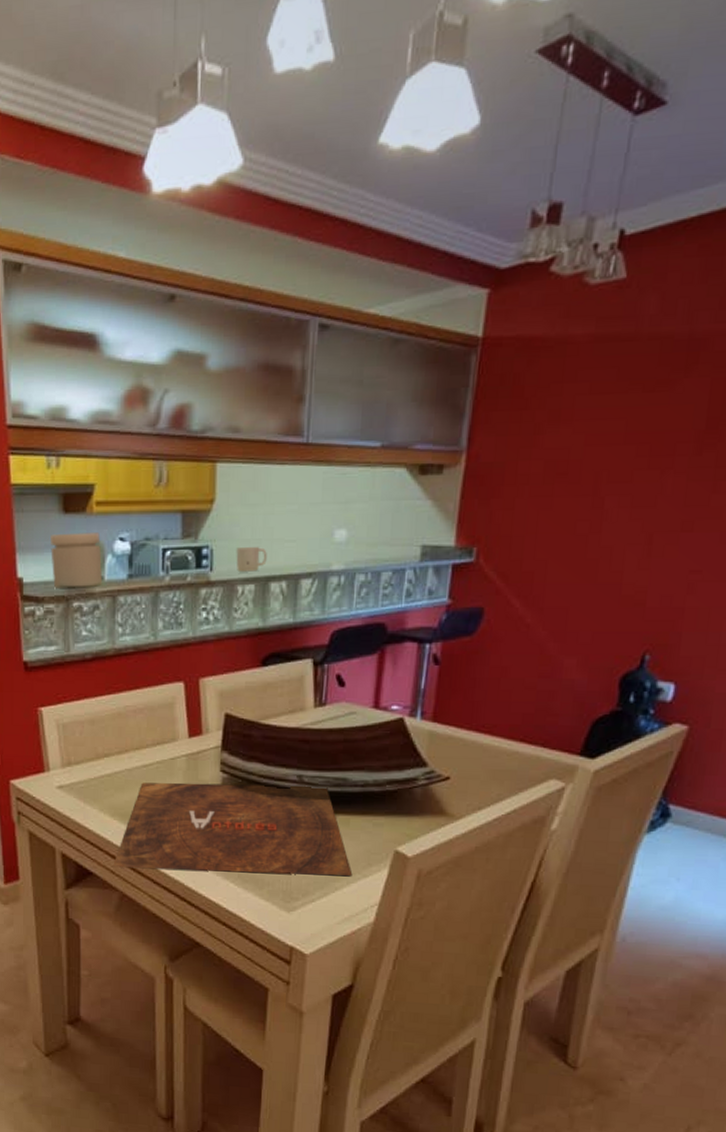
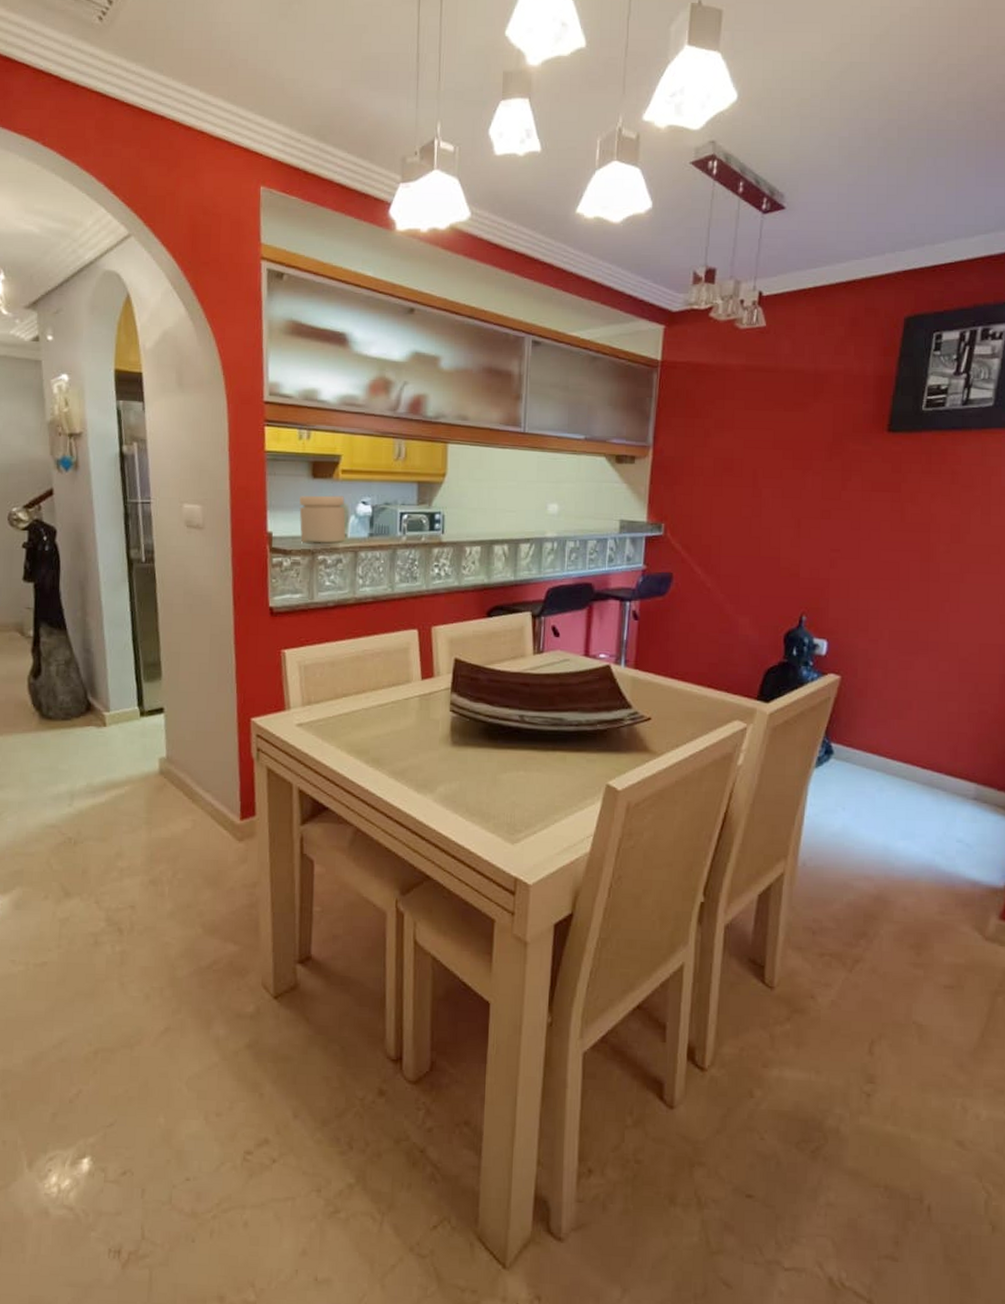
placemat: present [113,782,353,876] -> none [348,721,570,809]
mug: present [236,546,267,572] -> none [464,514,491,536]

